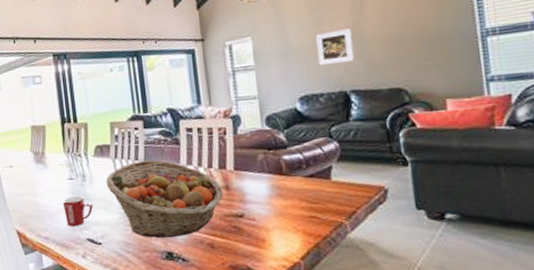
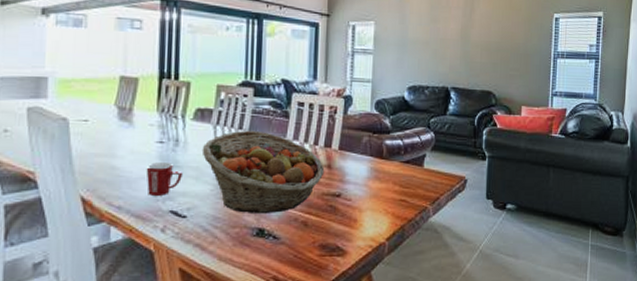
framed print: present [316,29,354,66] -> none [429,30,460,62]

